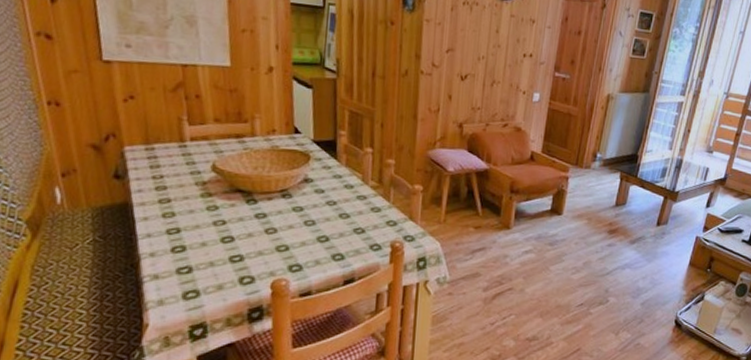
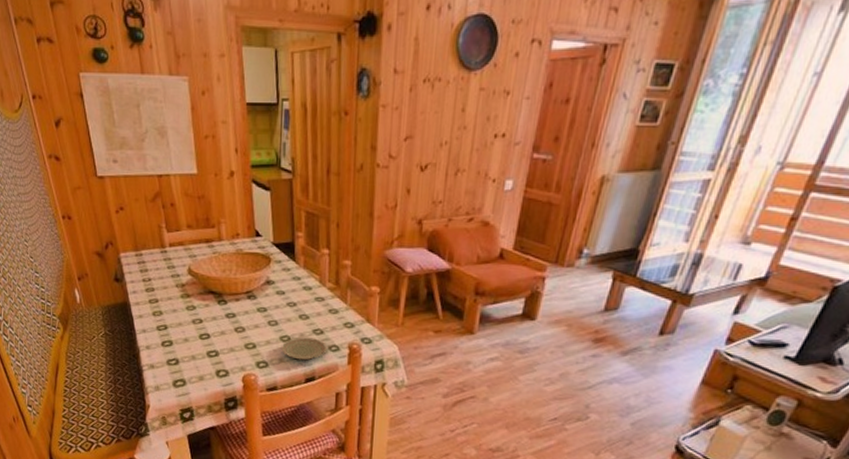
plate: none [319,236,369,261] -> present [282,337,327,361]

